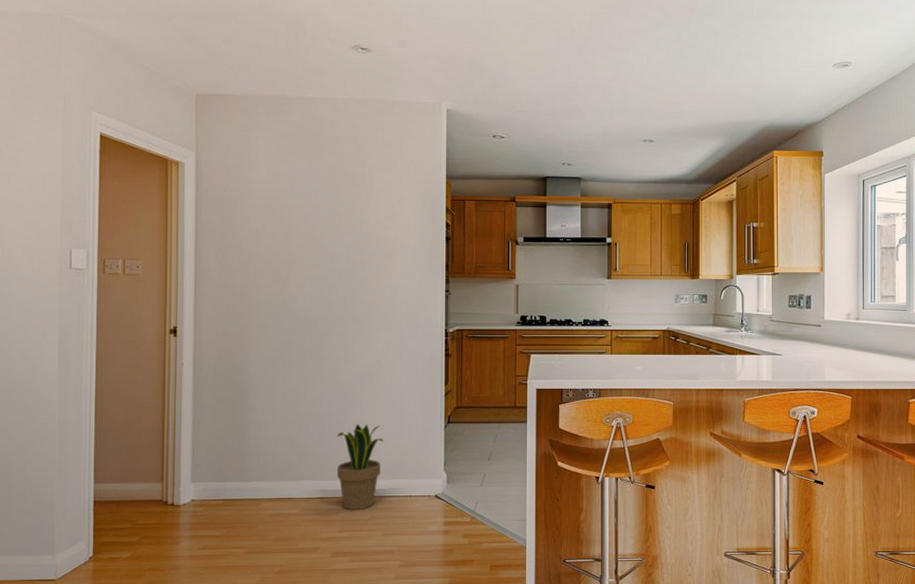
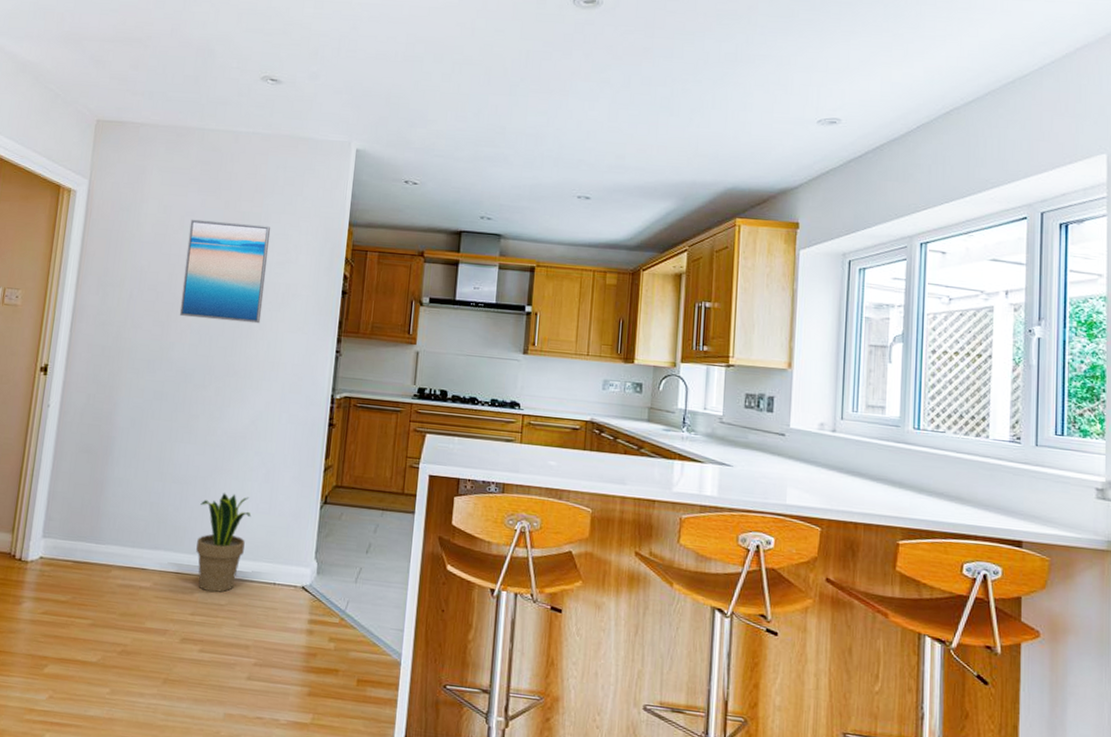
wall art: none [298,182,376,273] -> present [179,219,271,324]

